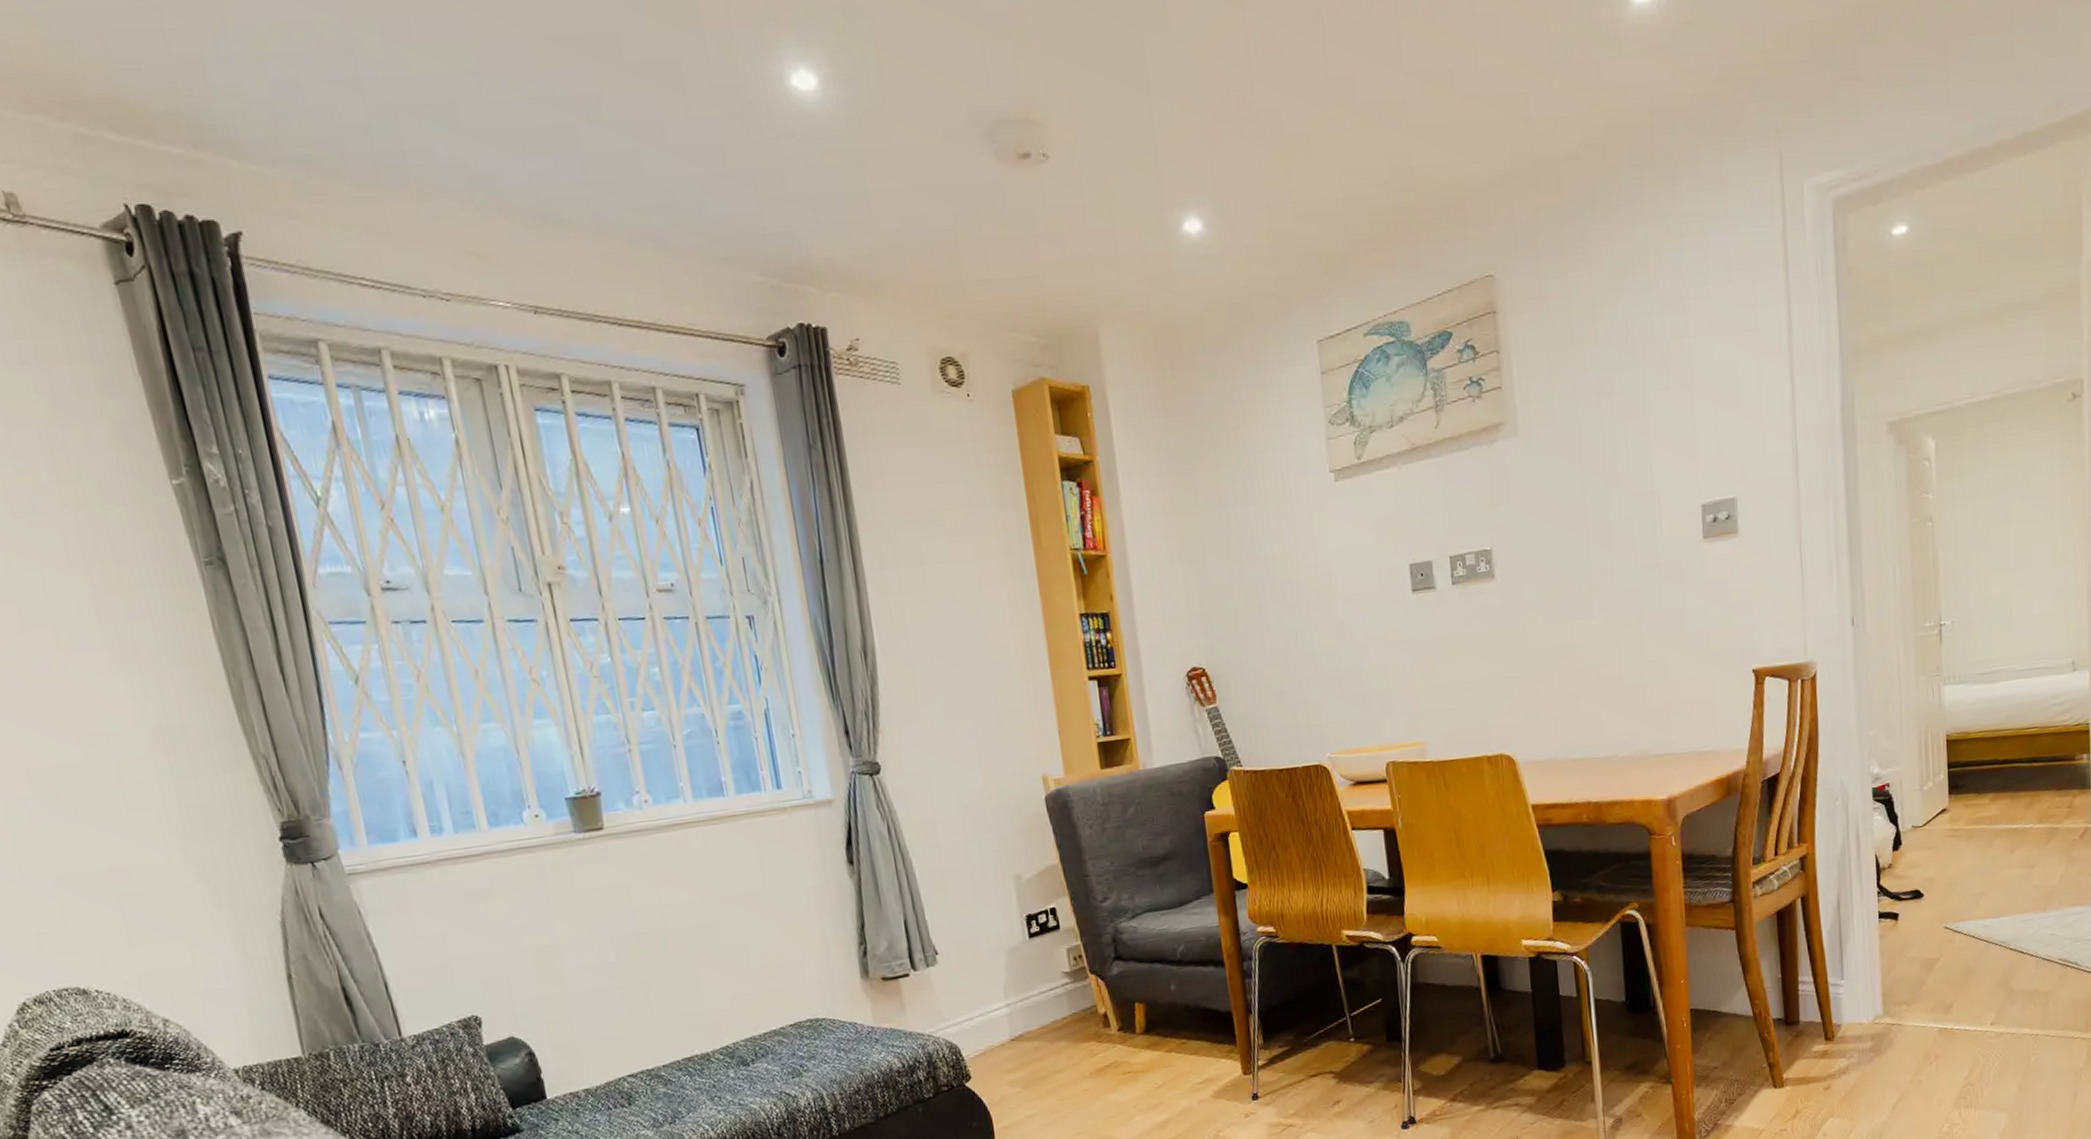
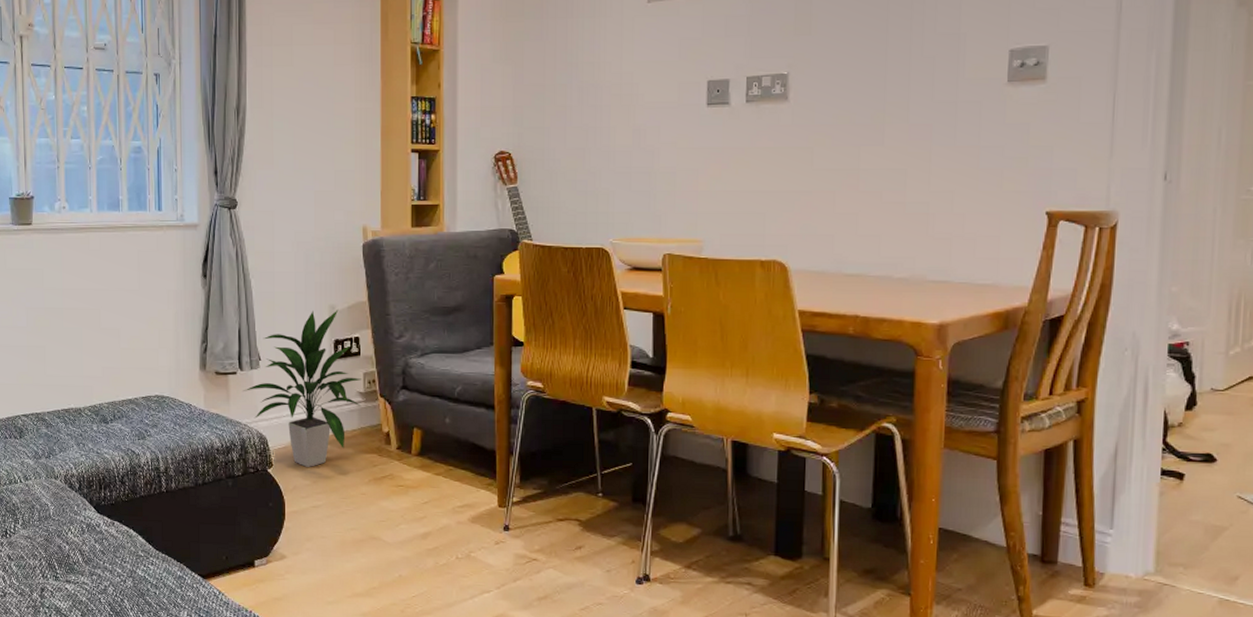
indoor plant: none [920,879,1068,1072] -> present [242,310,362,467]

